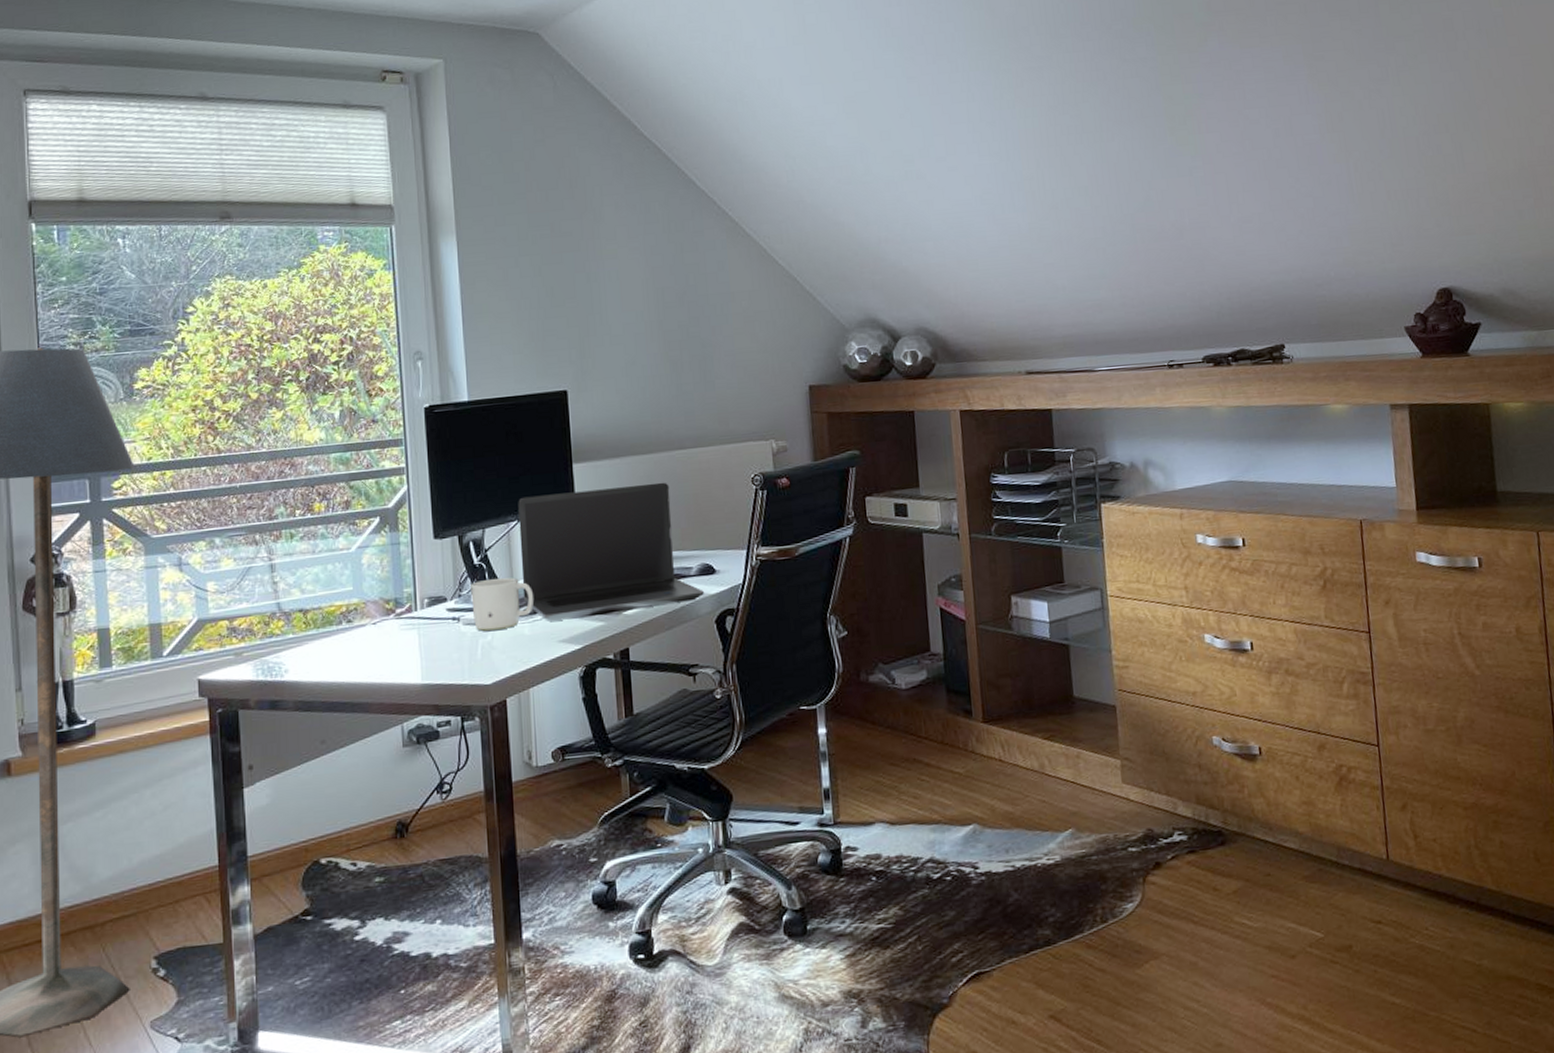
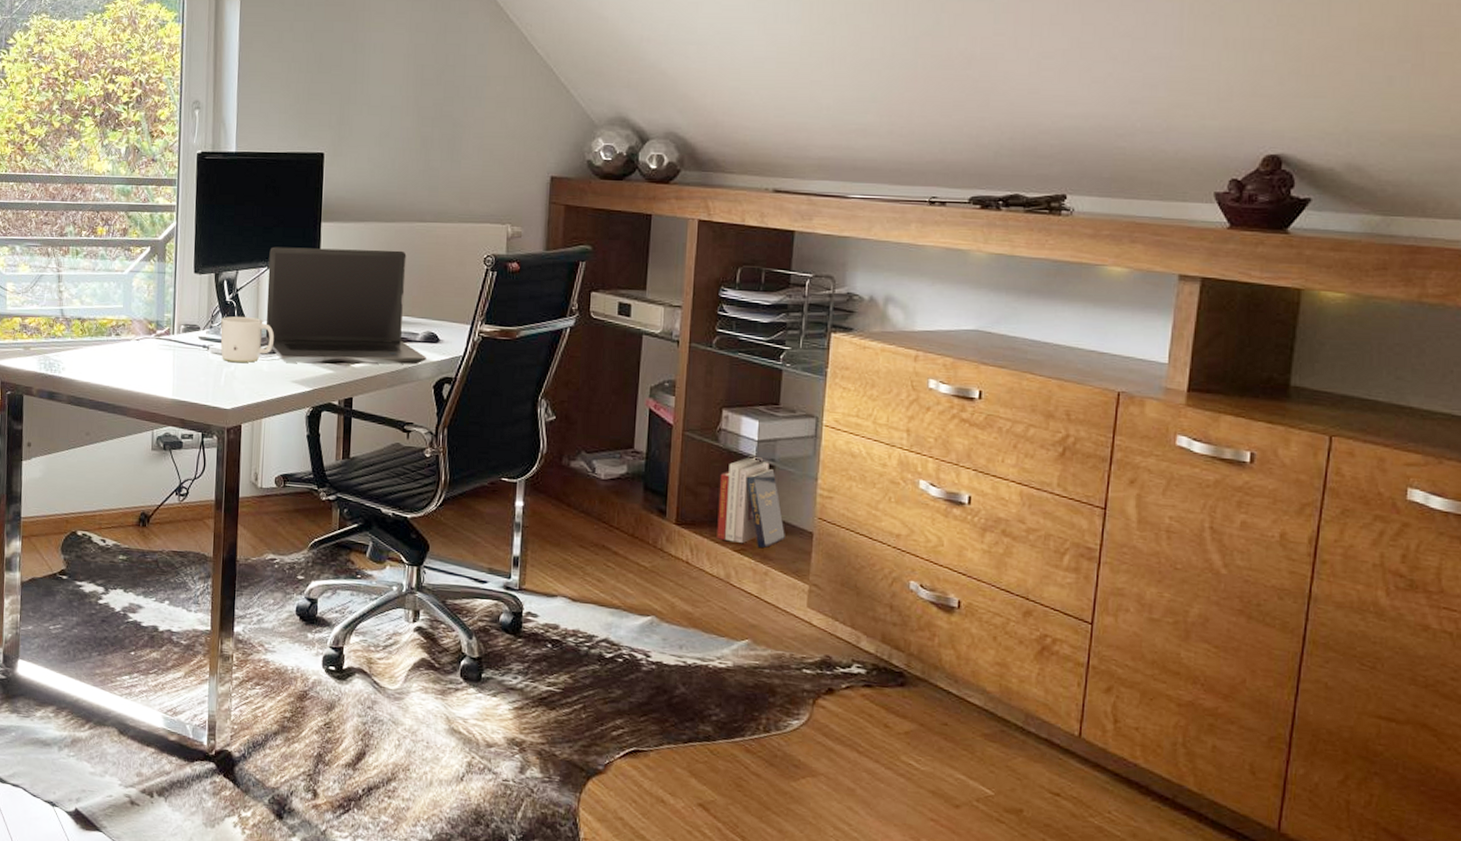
books: none [1019,638,1090,732] -> present [717,455,785,549]

